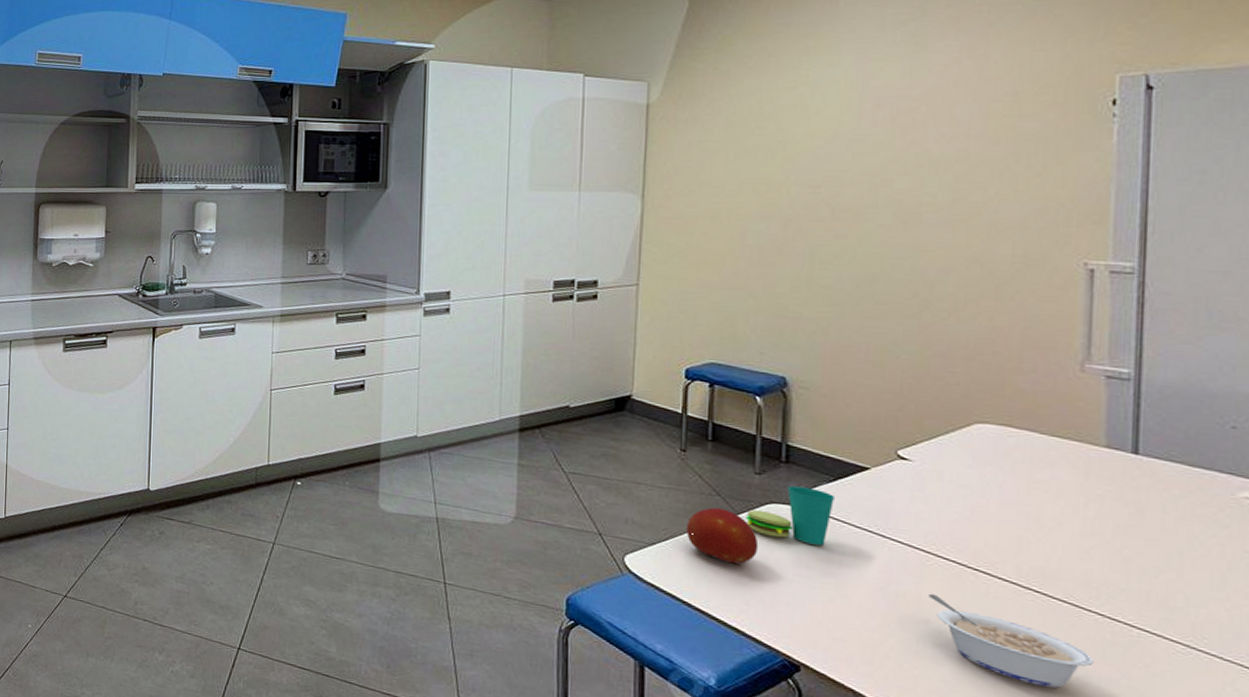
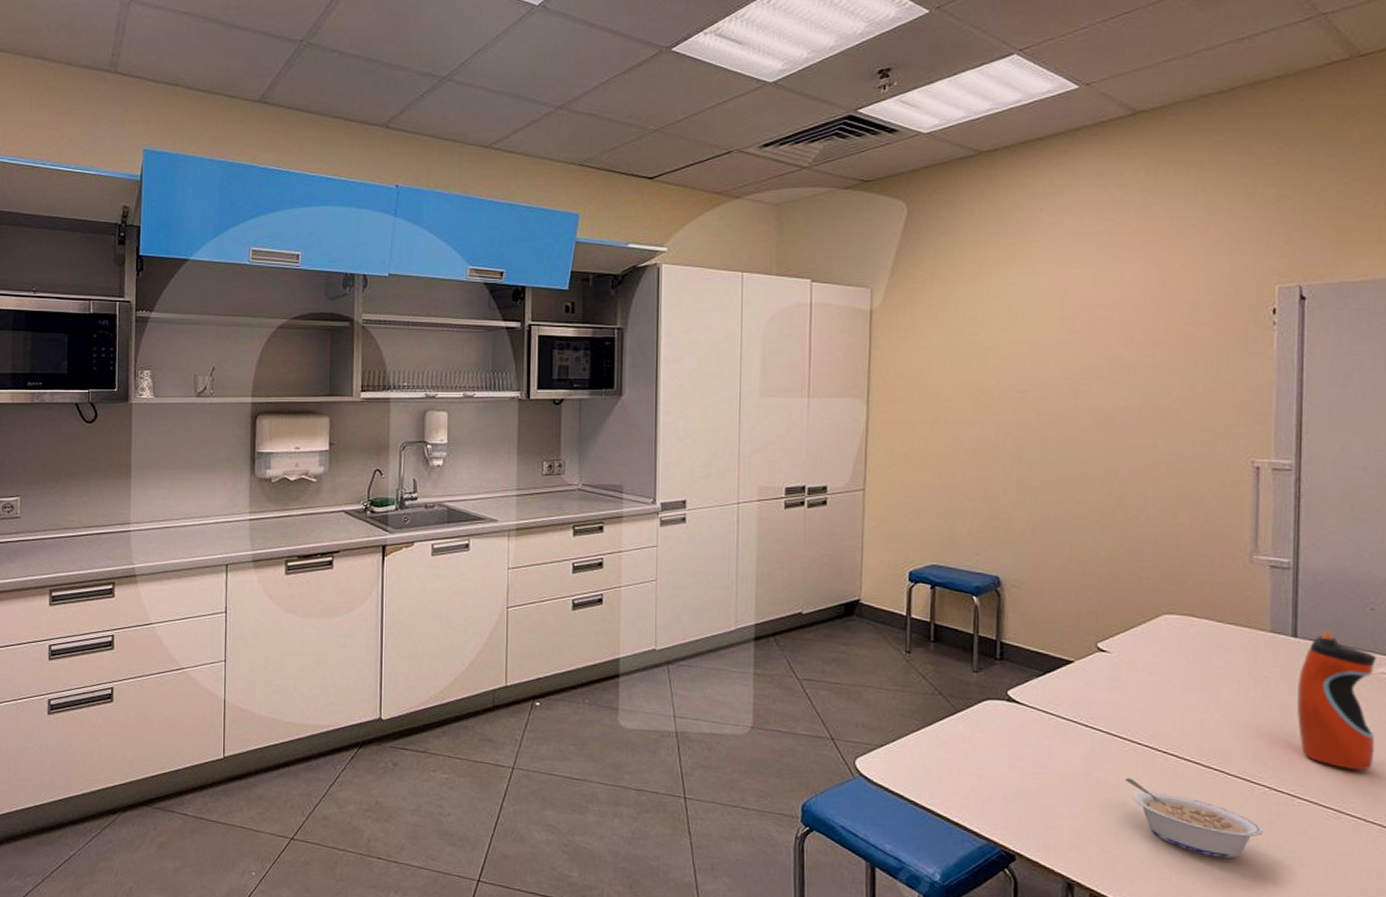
fruit: present [687,507,759,566] -> none [912,707,977,762]
cup: present [746,486,836,545] -> none [966,682,1045,738]
water bottle: none [1137,449,1238,604] -> present [1297,631,1376,770]

